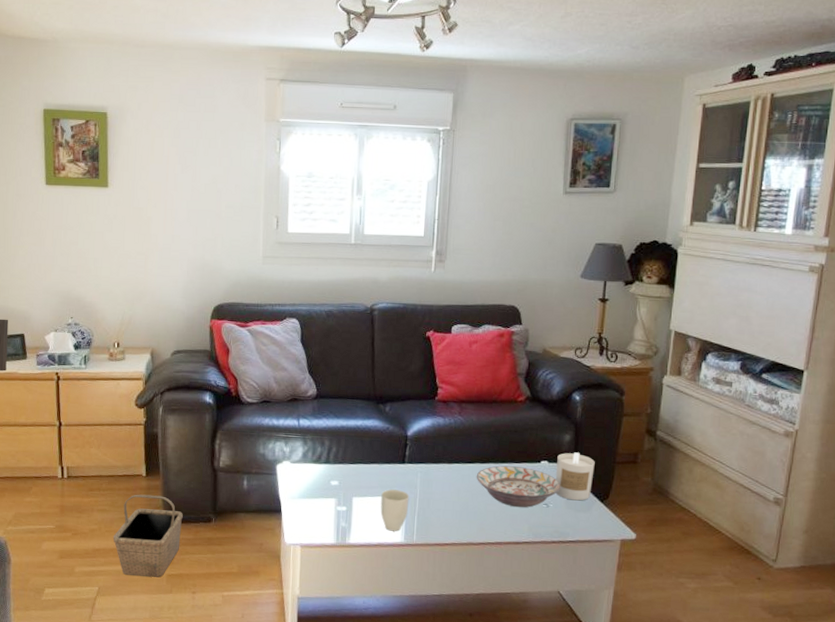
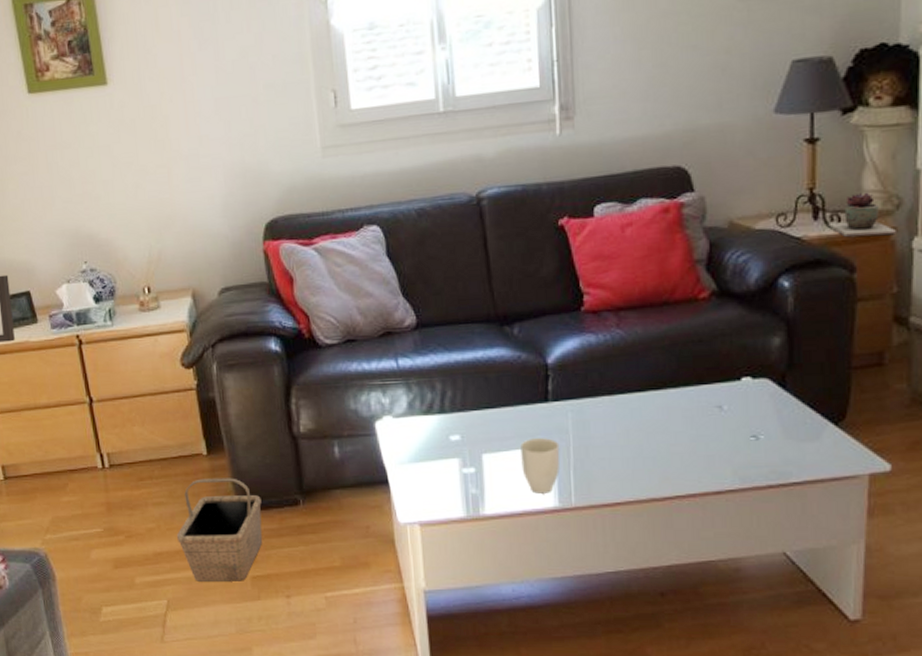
decorative bowl: present [476,465,561,508] -> none [650,389,773,445]
candle: present [555,452,595,501] -> none [763,360,821,427]
succulent plant: none [609,340,654,373] -> present [828,192,898,237]

